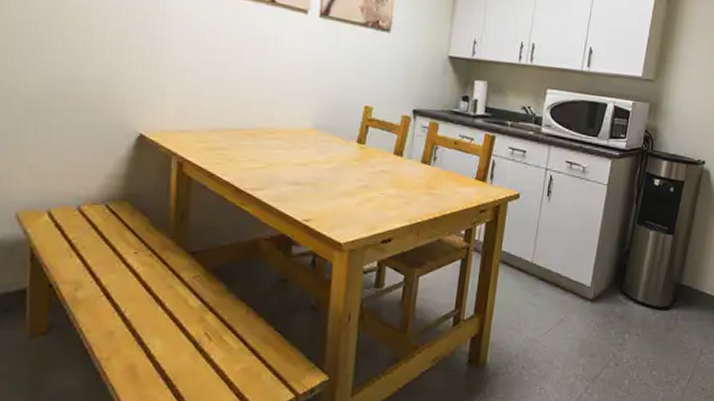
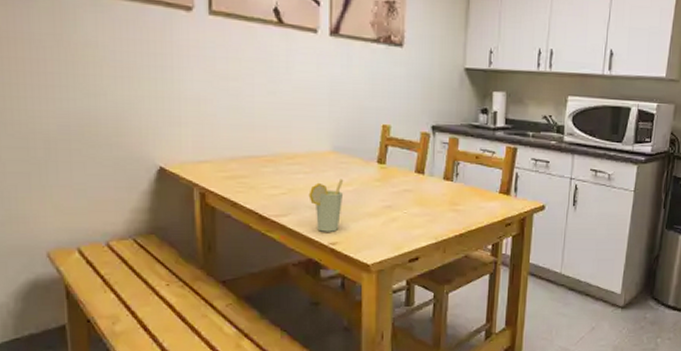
cup: none [286,156,323,209] -> present [308,179,344,232]

